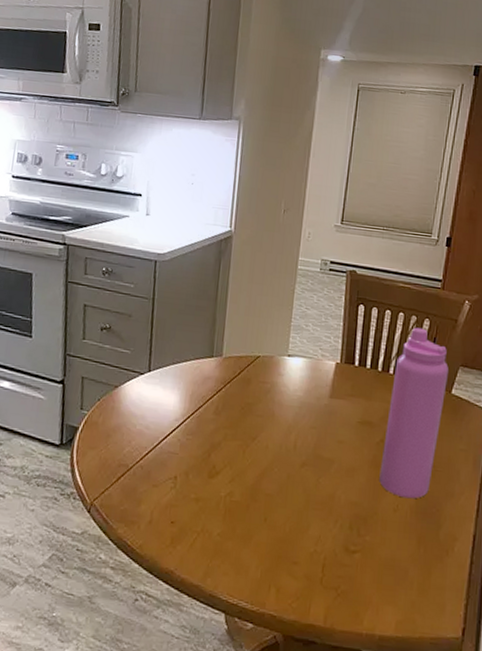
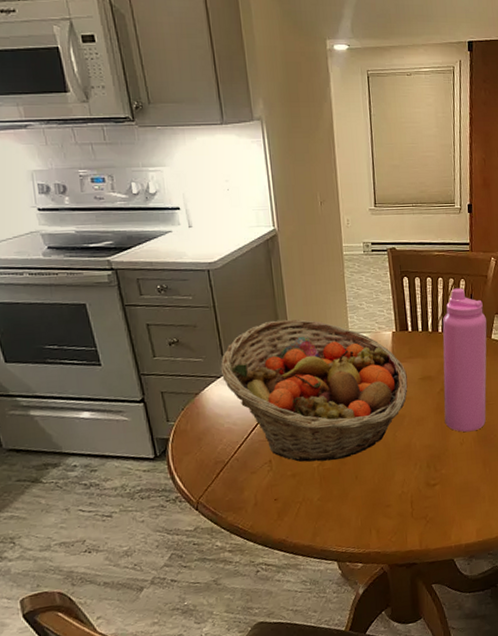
fruit basket: none [145,325,345,495] -> present [220,319,408,462]

